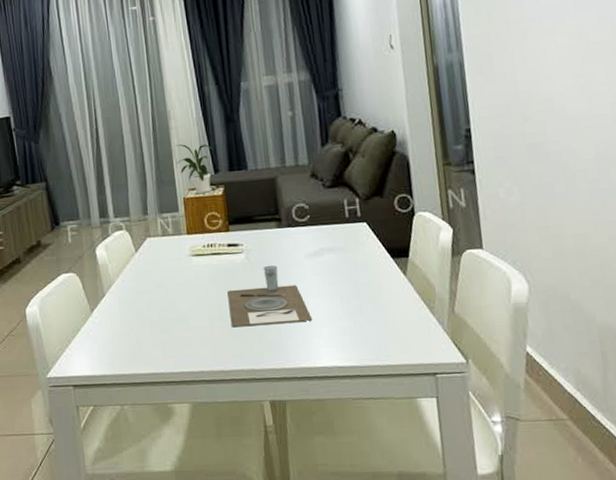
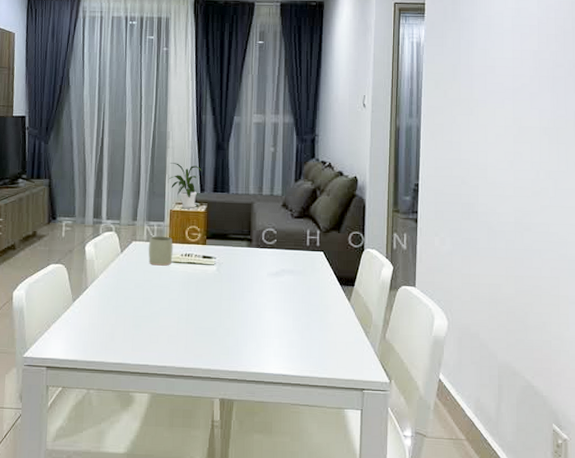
mug: none [164,227,194,262] -> present [148,235,173,266]
place setting: present [227,265,313,327] -> none [196,278,267,332]

